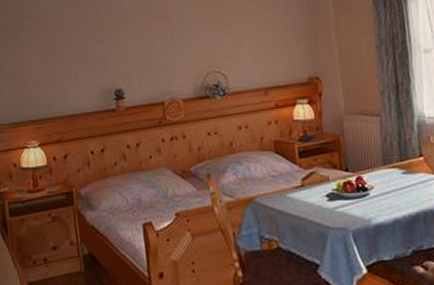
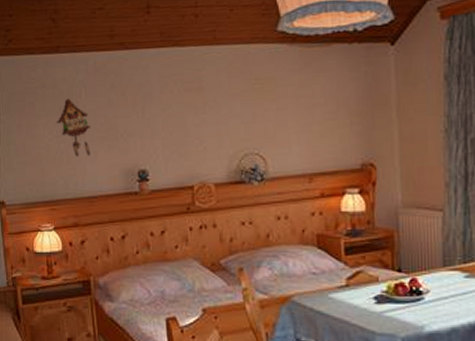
cuckoo clock: none [40,28,72,79] -> present [55,98,91,157]

